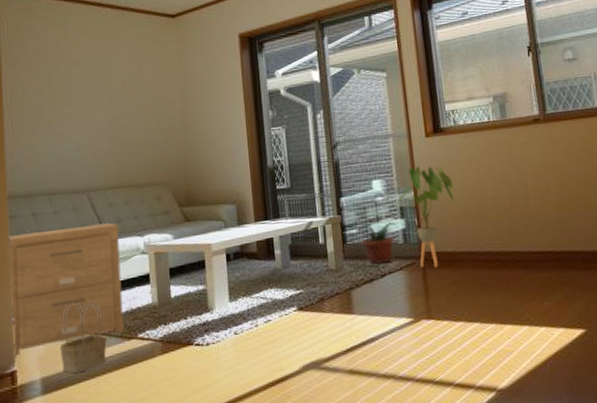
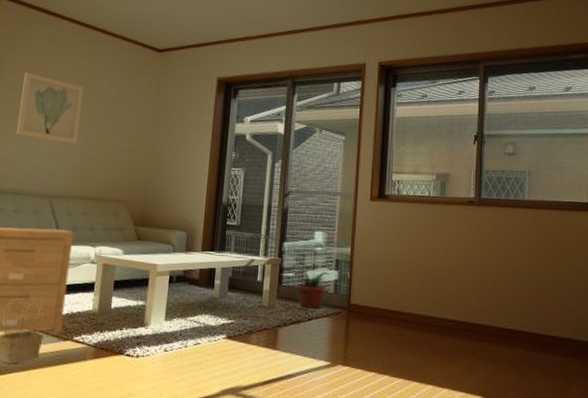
wall art: none [37,64,104,133] -> present [16,72,84,144]
house plant: present [397,166,455,268] -> none [335,225,388,320]

